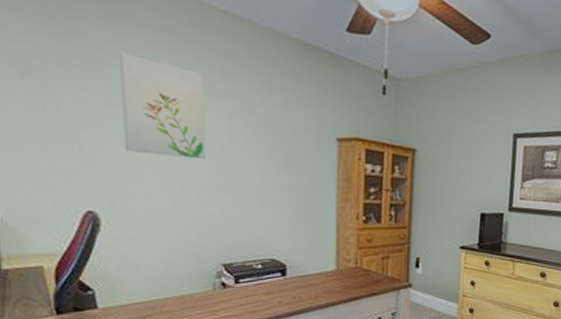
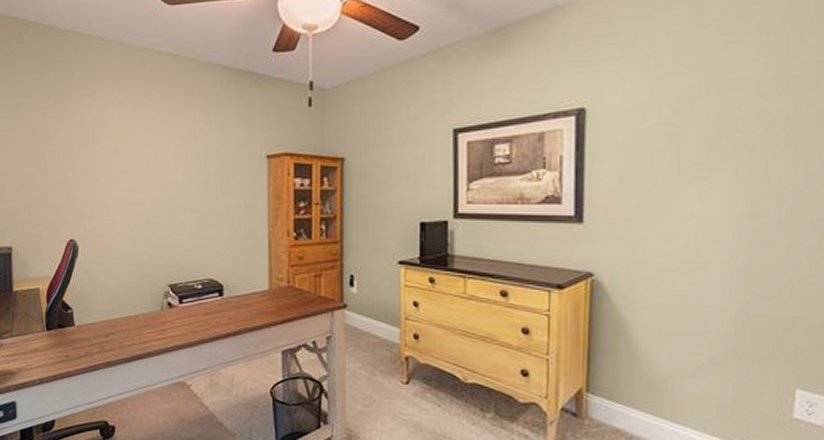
wall art: present [119,53,205,158] -> none [95,103,156,187]

